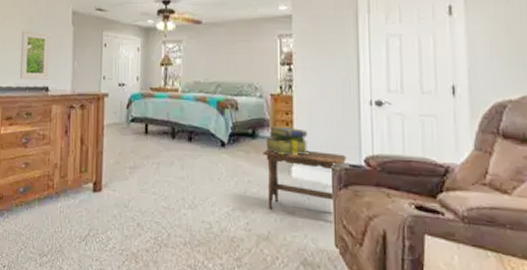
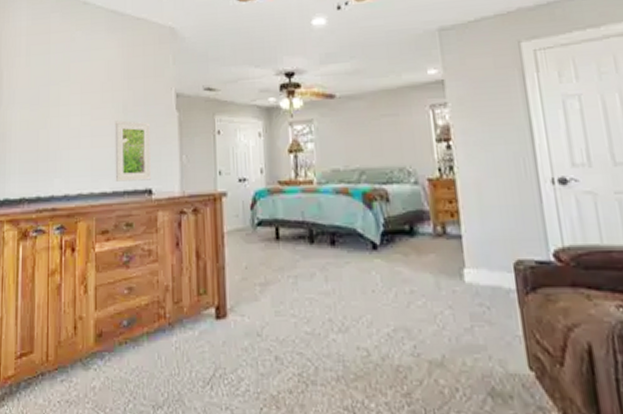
footstool: present [263,149,346,209] -> none [425,246,531,326]
stack of books: present [266,127,309,156] -> none [427,219,483,255]

